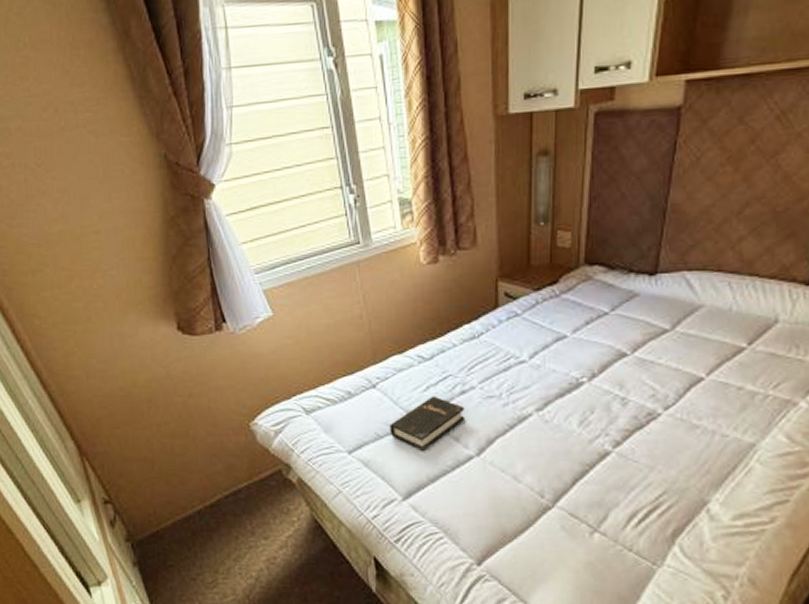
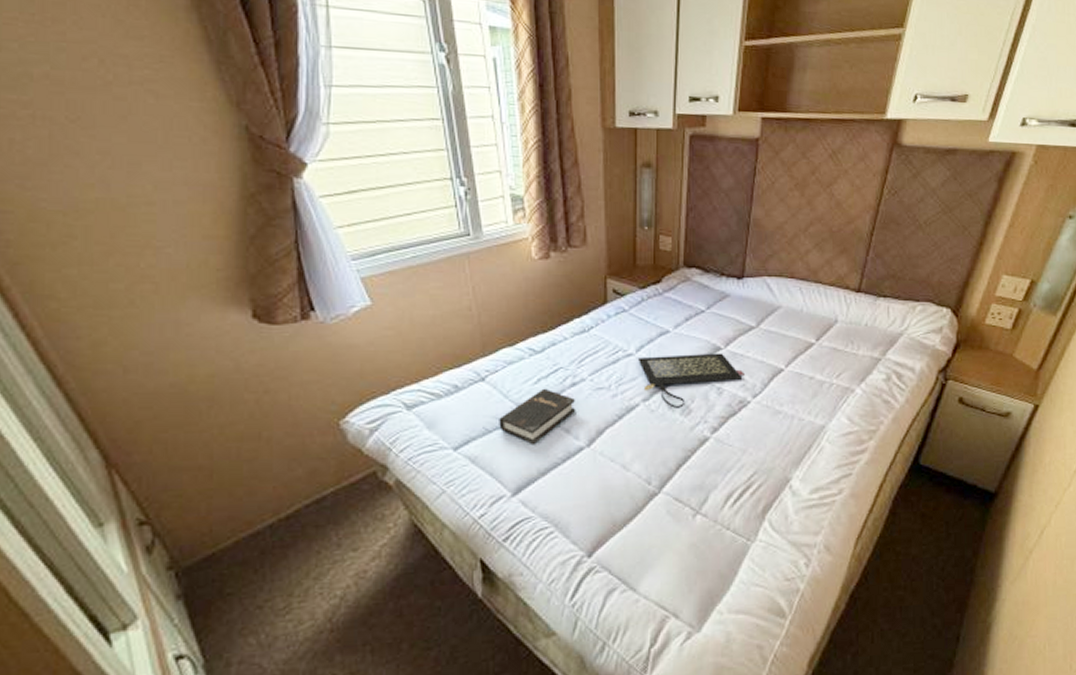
clutch bag: none [532,359,655,419] -> present [639,353,744,408]

